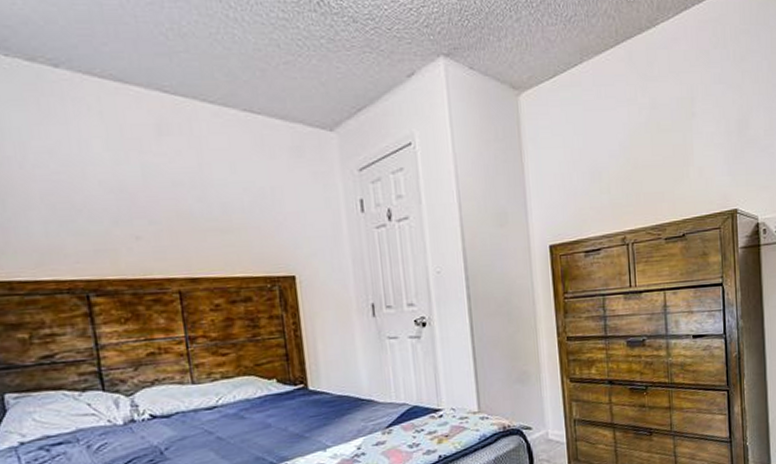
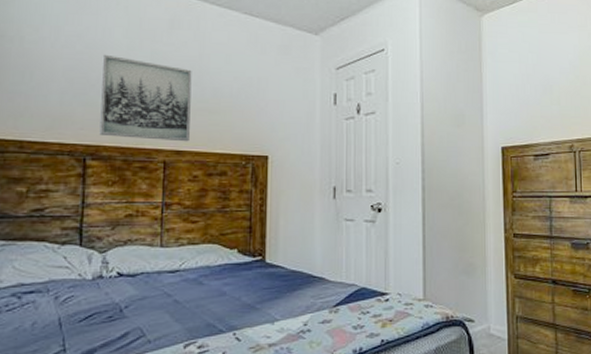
wall art: none [84,172,204,269] -> present [99,54,192,142]

